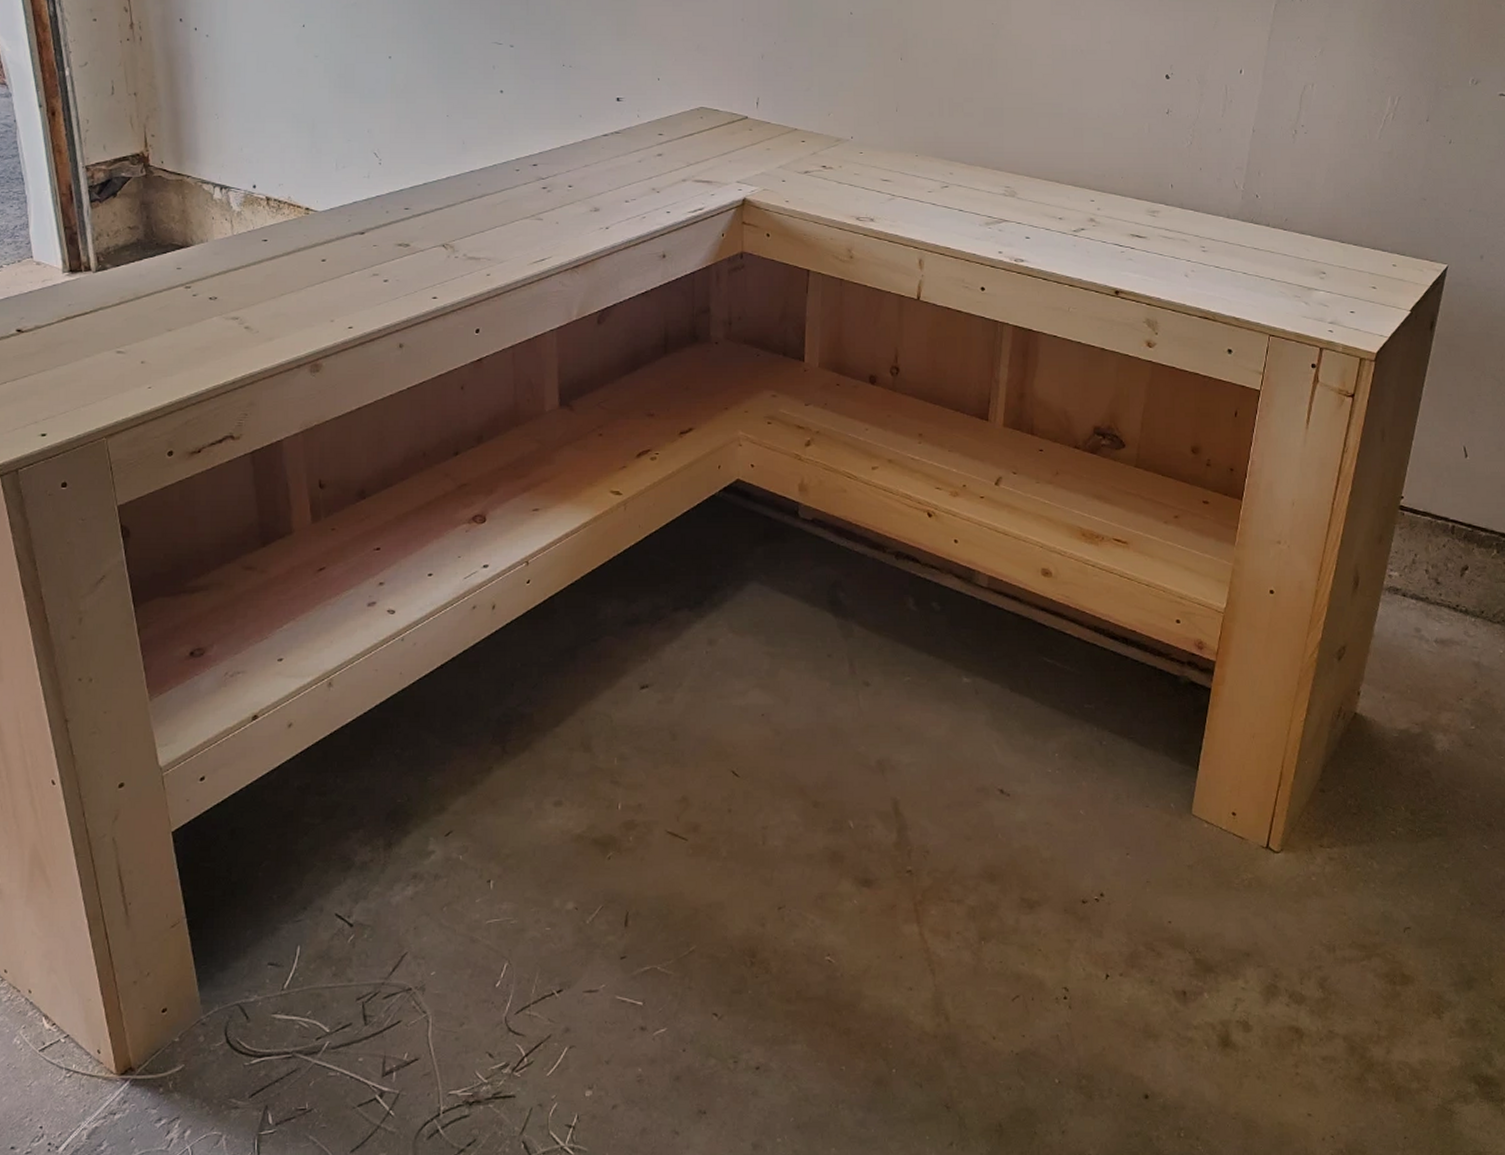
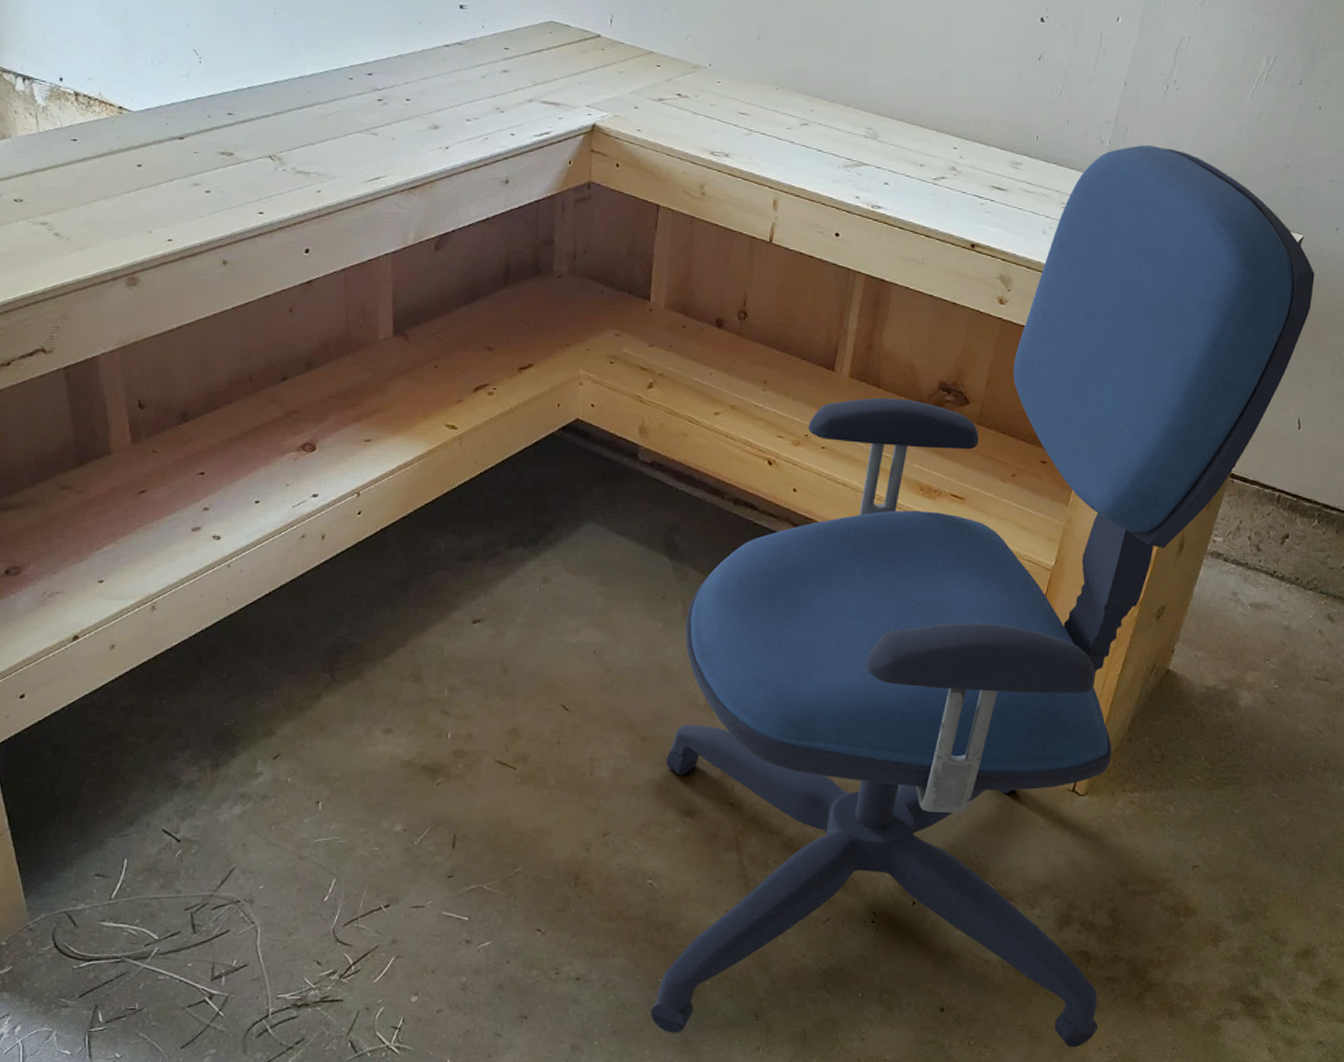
office chair: none [834,187,1465,1139] -> present [650,145,1315,1048]

